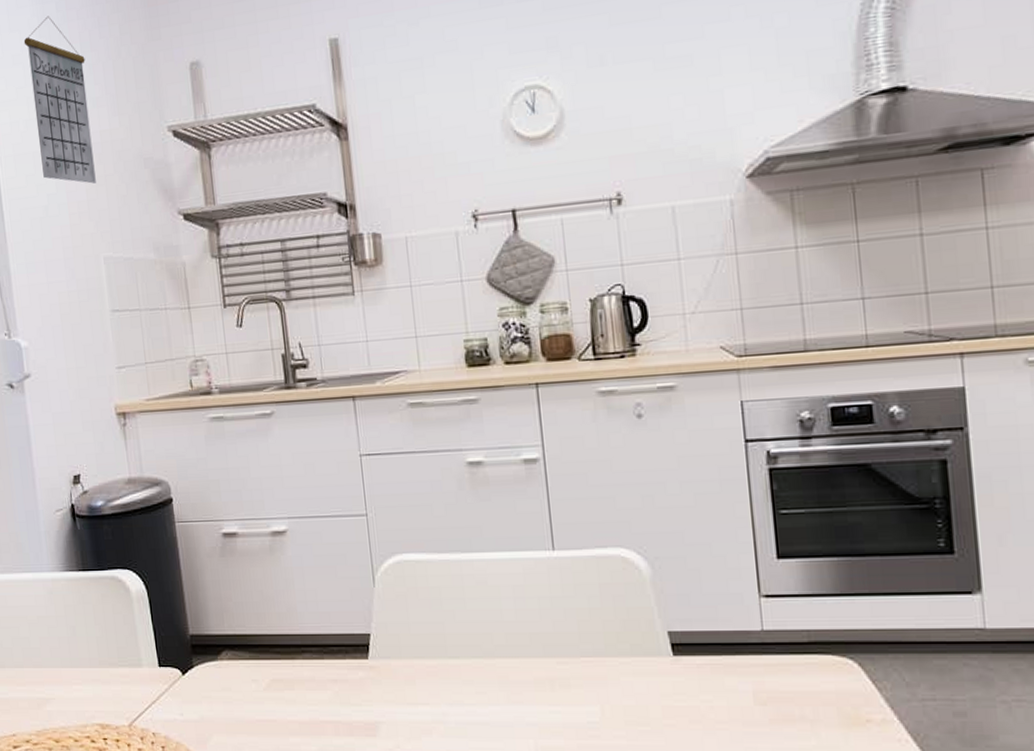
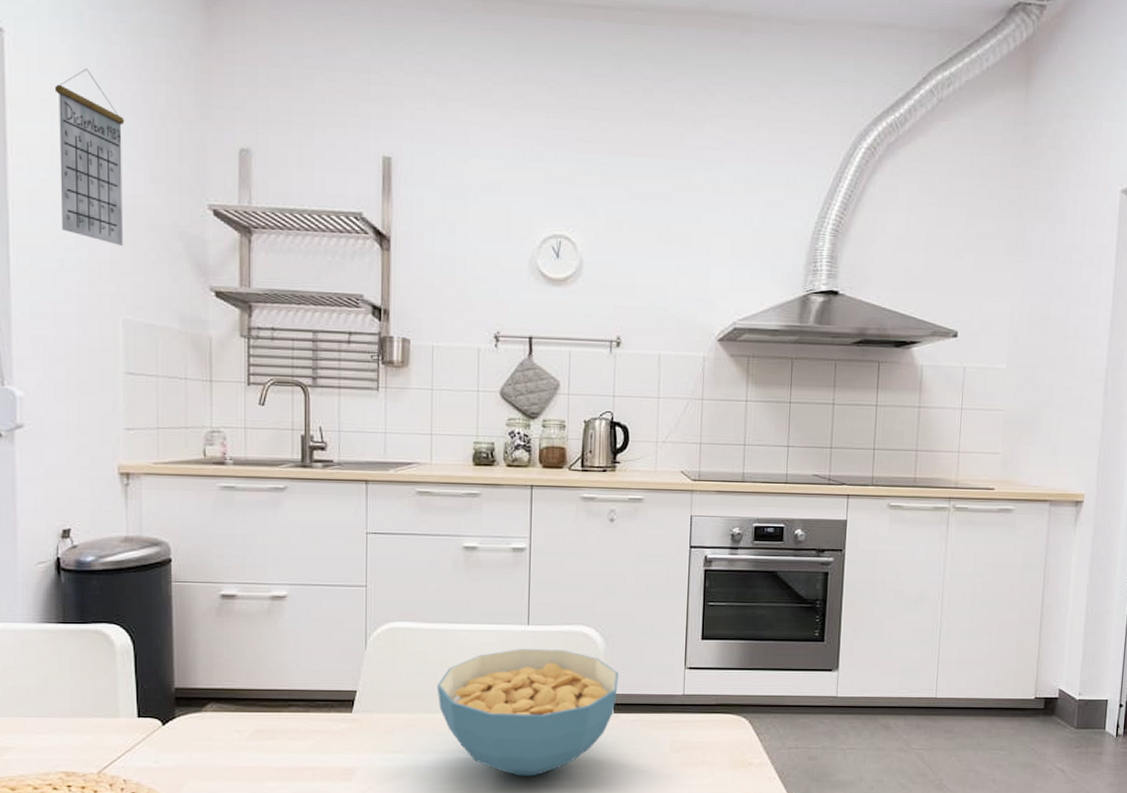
cereal bowl: none [456,578,674,735] -> present [437,649,619,776]

